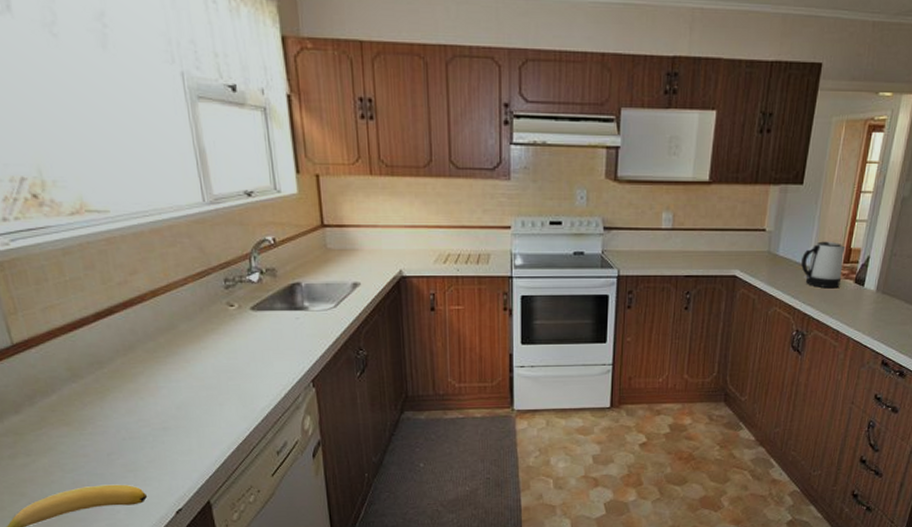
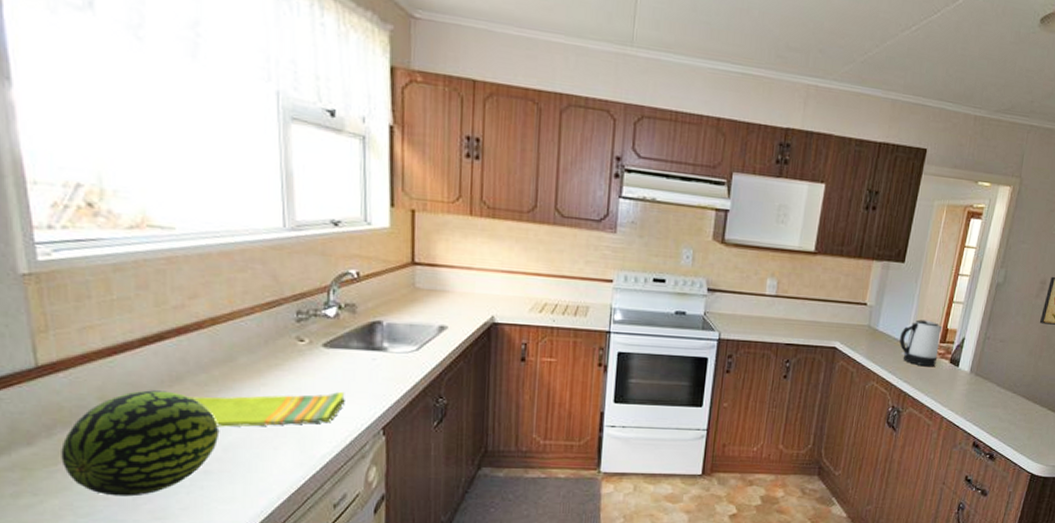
fruit: none [43,359,171,454] -> present [61,390,218,497]
dish towel: none [142,349,276,388] -> present [190,391,345,427]

